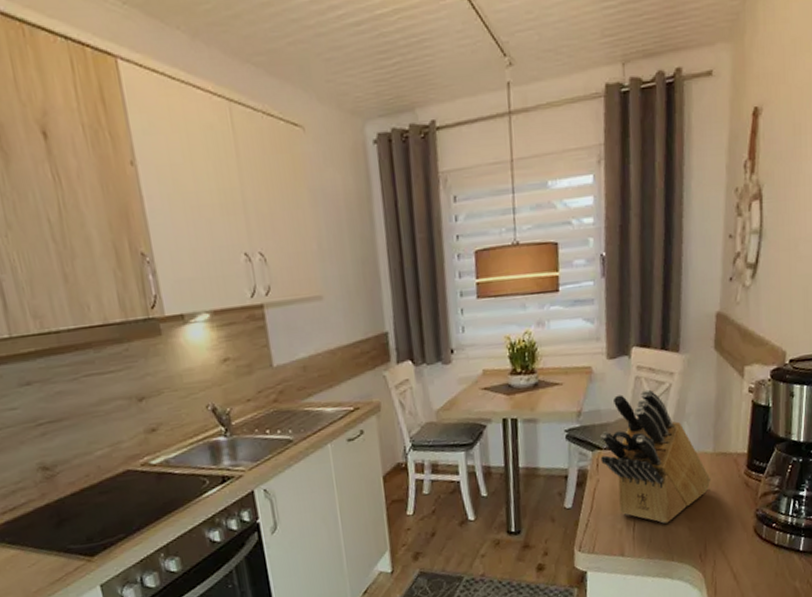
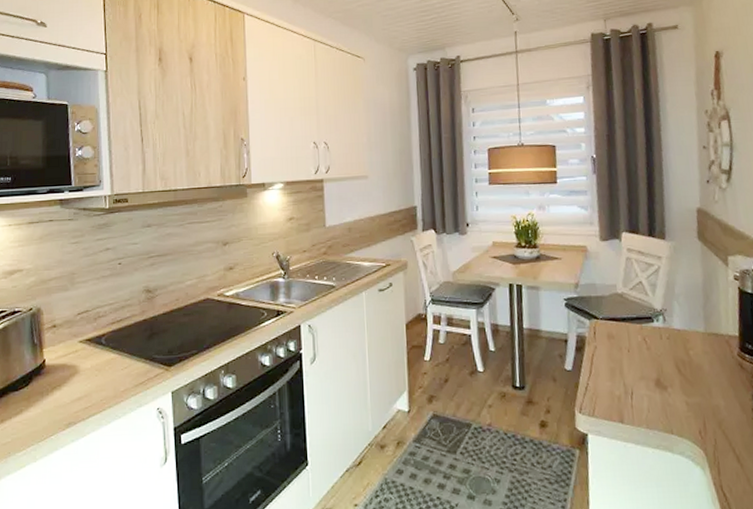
knife block: present [600,389,712,524] -> none [596,269,705,396]

